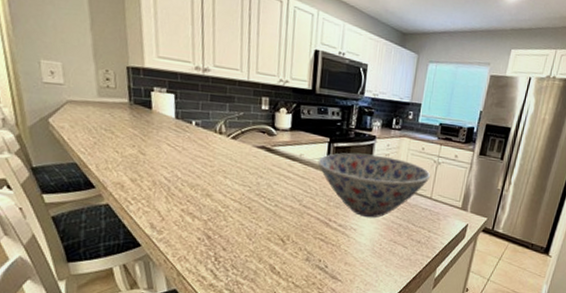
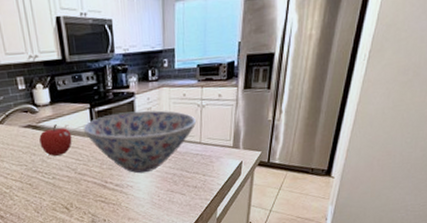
fruit: none [270,151,305,184] -> present [39,125,72,156]

